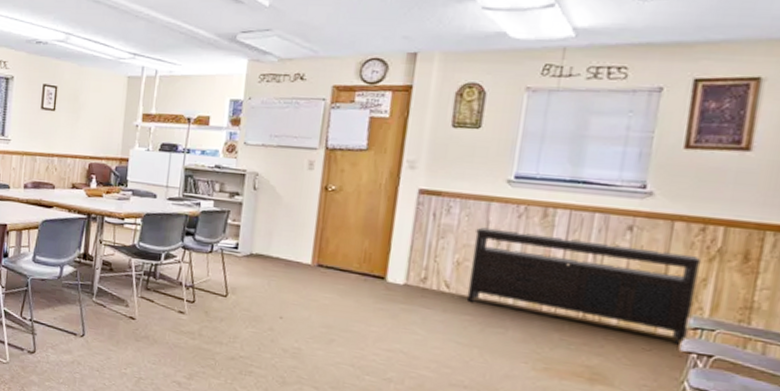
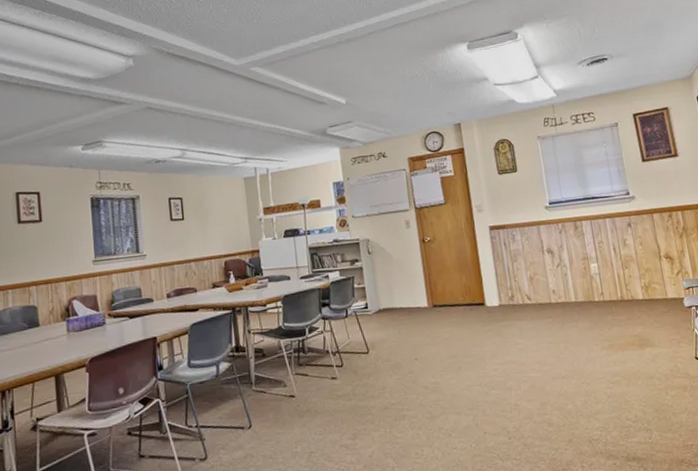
media console: present [466,227,702,347] -> none [535,235,685,308]

